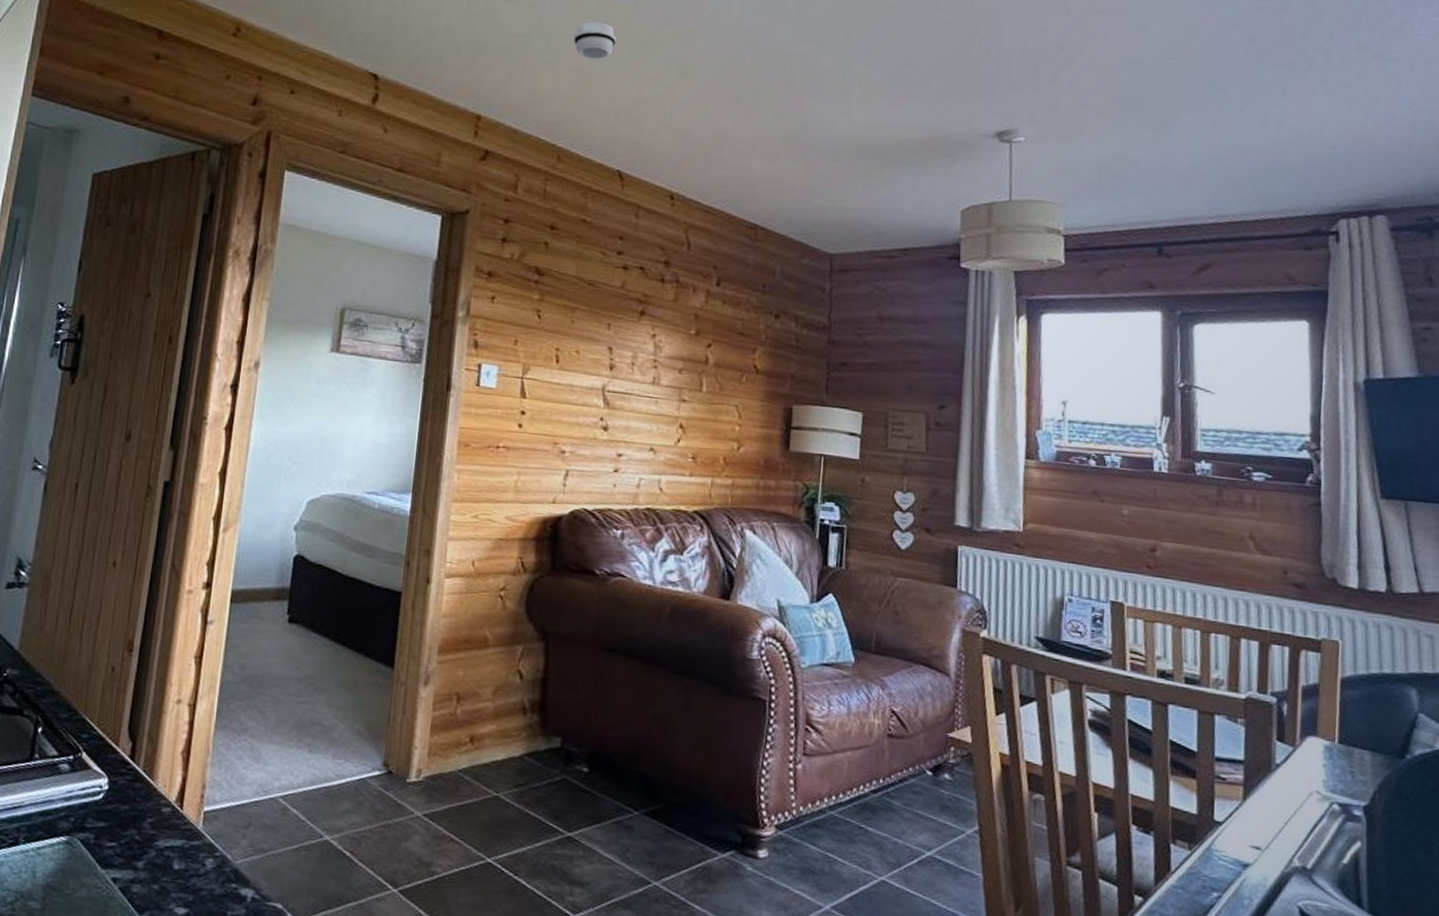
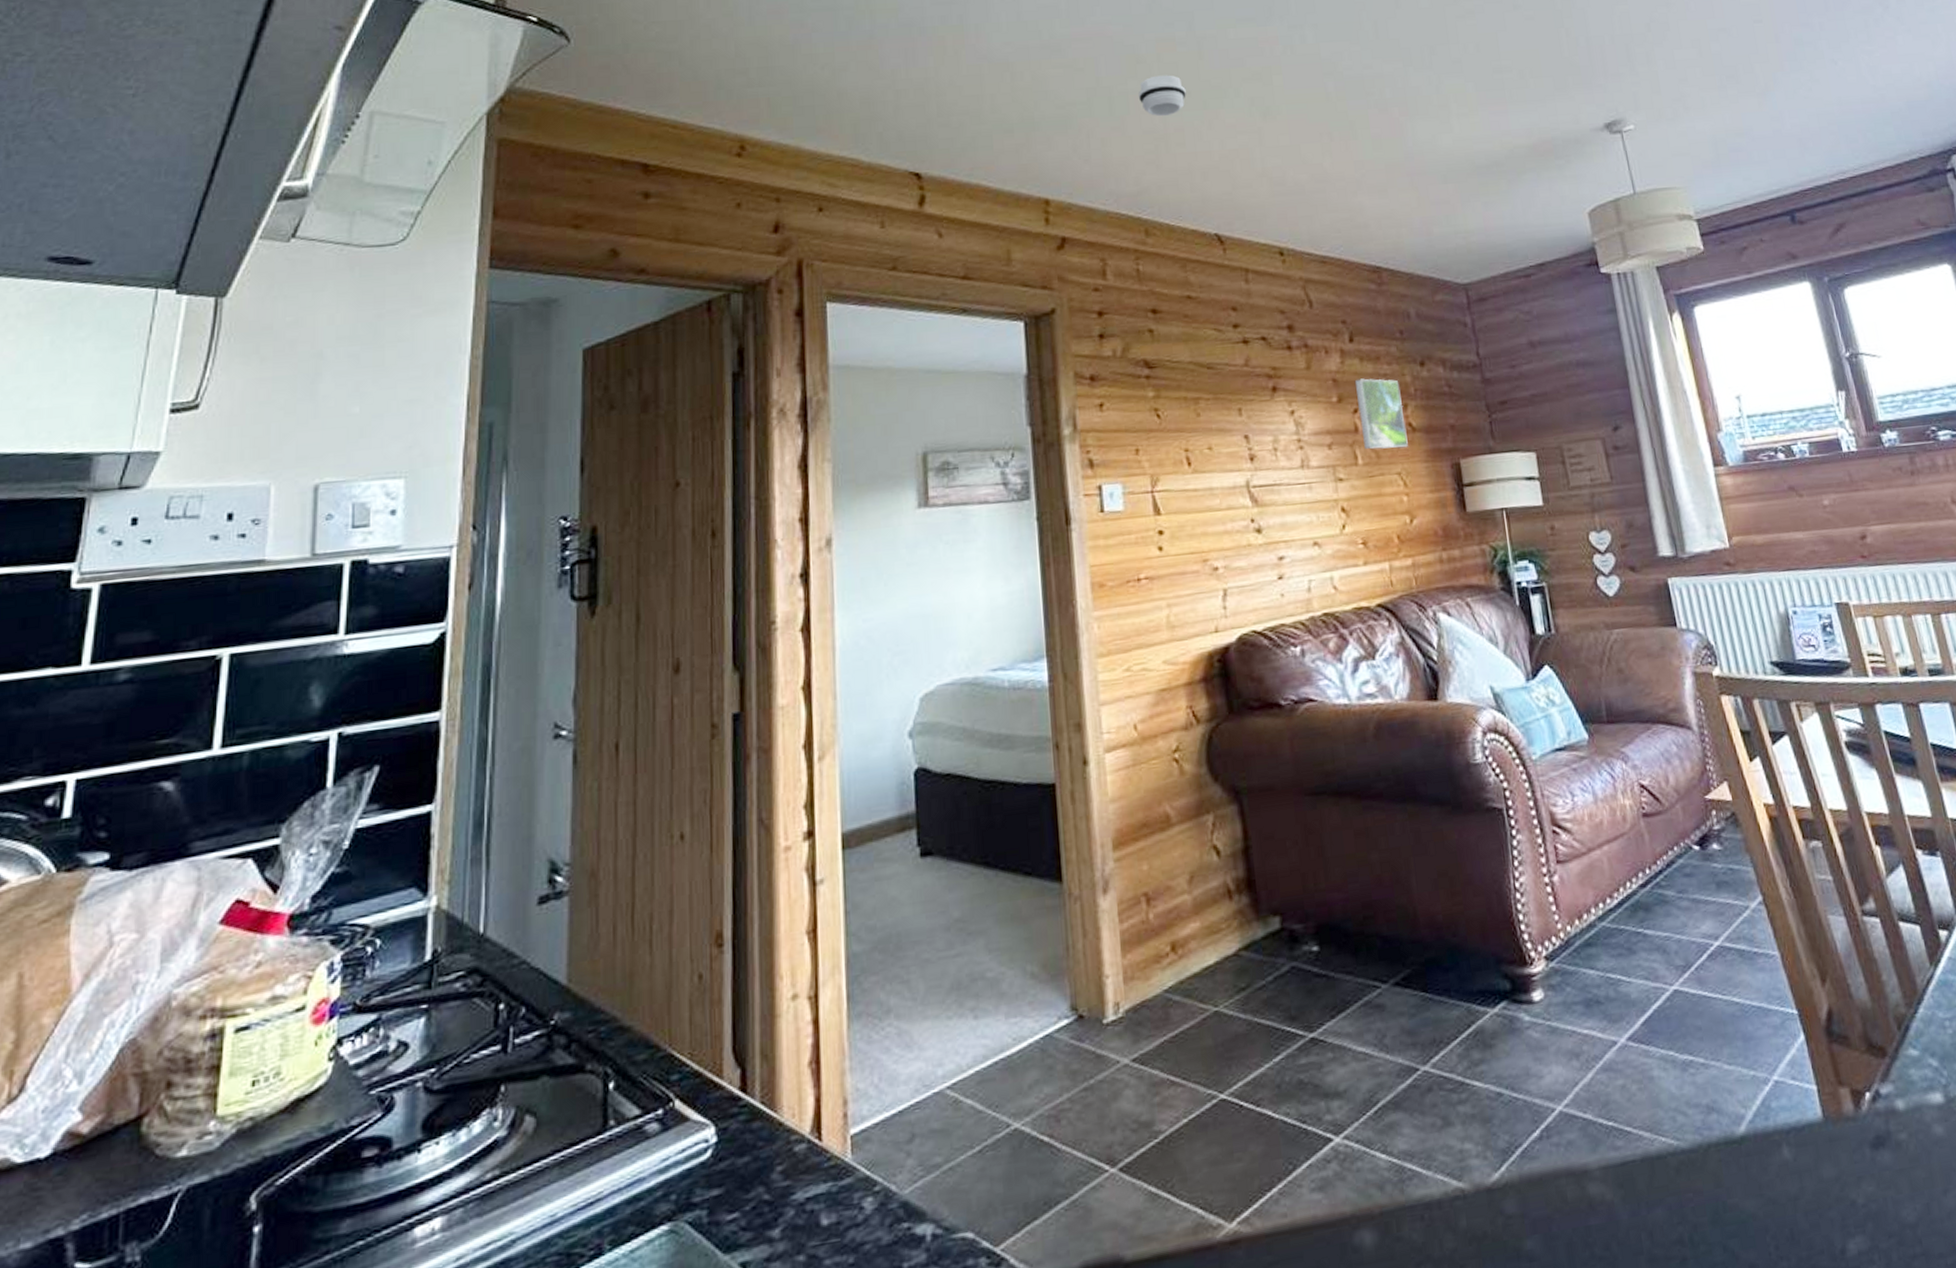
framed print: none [711,318,753,385] -> present [1354,378,1408,450]

